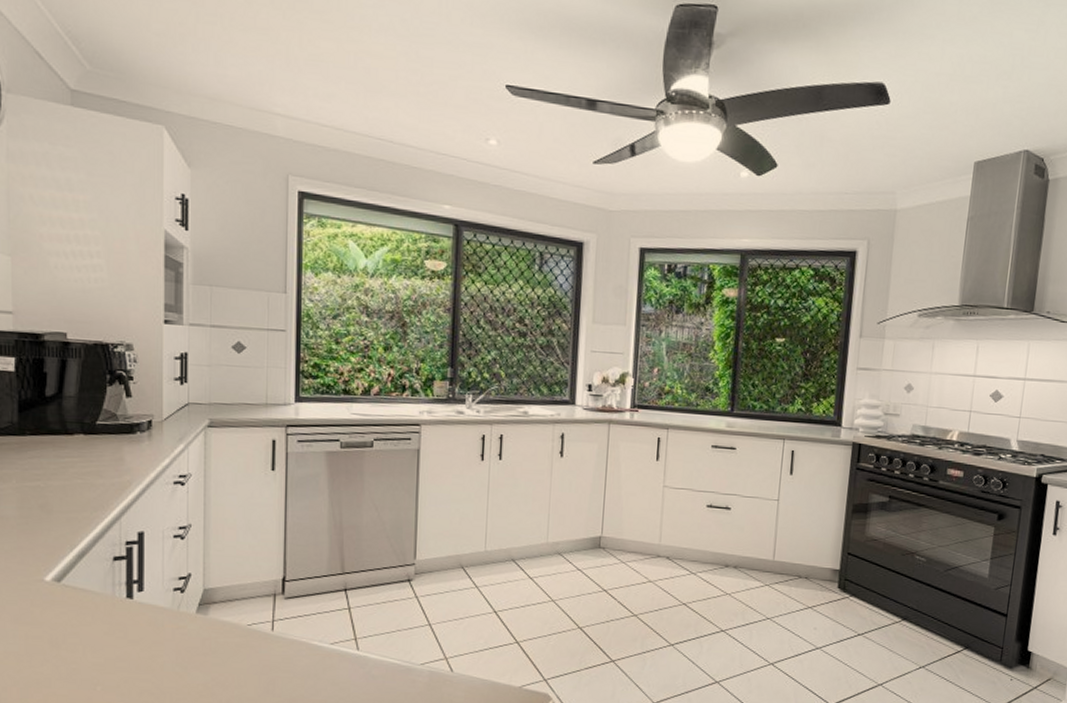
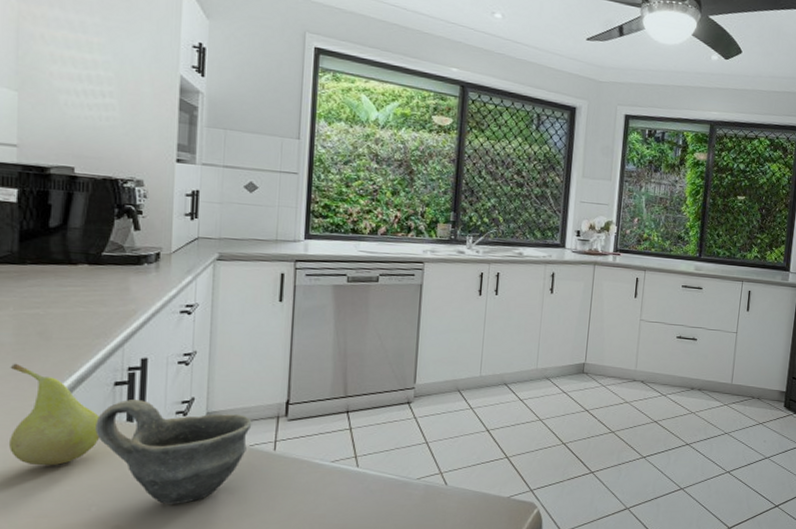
fruit: none [15,537,102,643] -> present [10,363,100,466]
cup: none [97,575,249,686] -> present [95,399,252,504]

